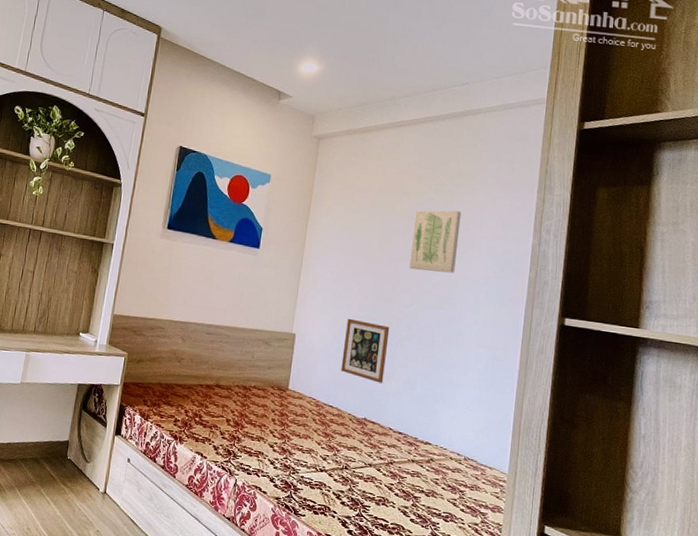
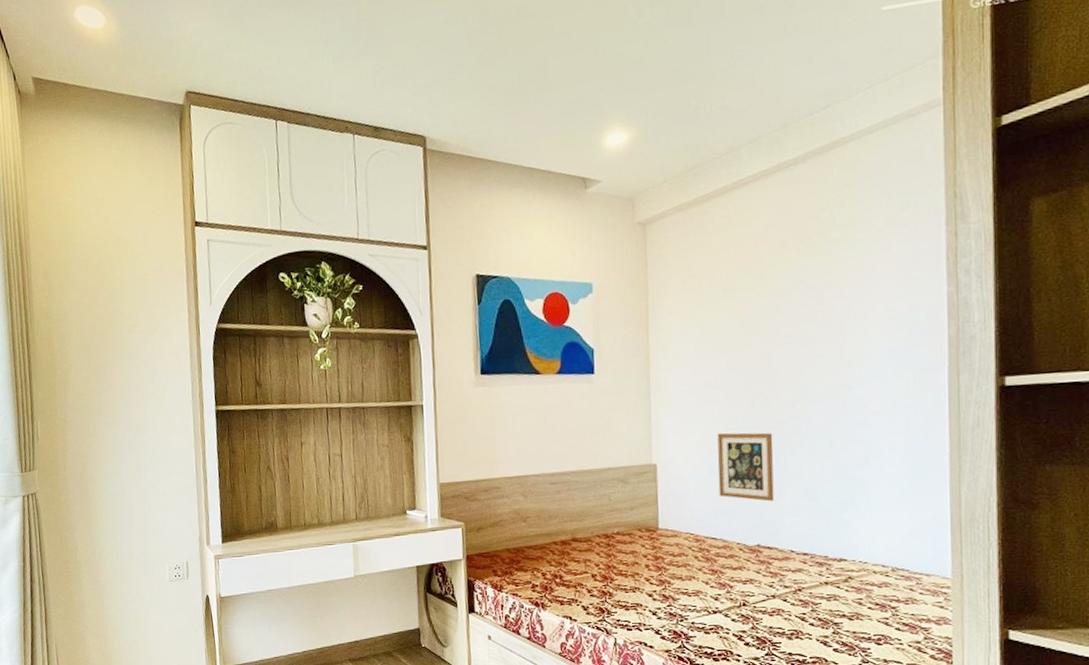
wall art: present [409,210,462,274] -> none [784,273,847,359]

